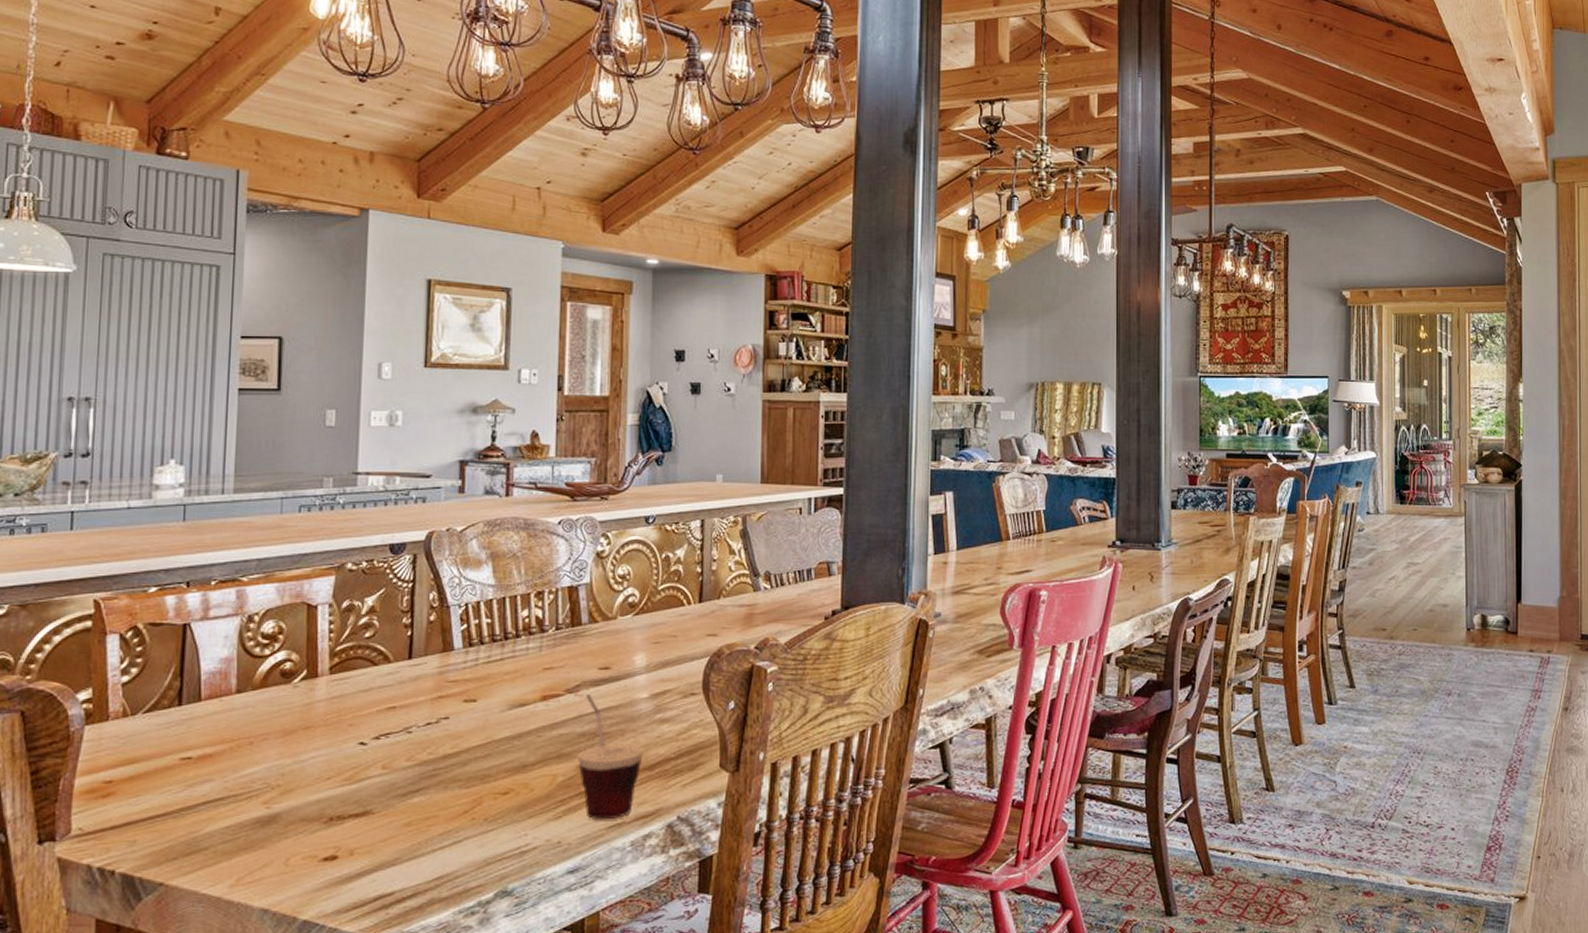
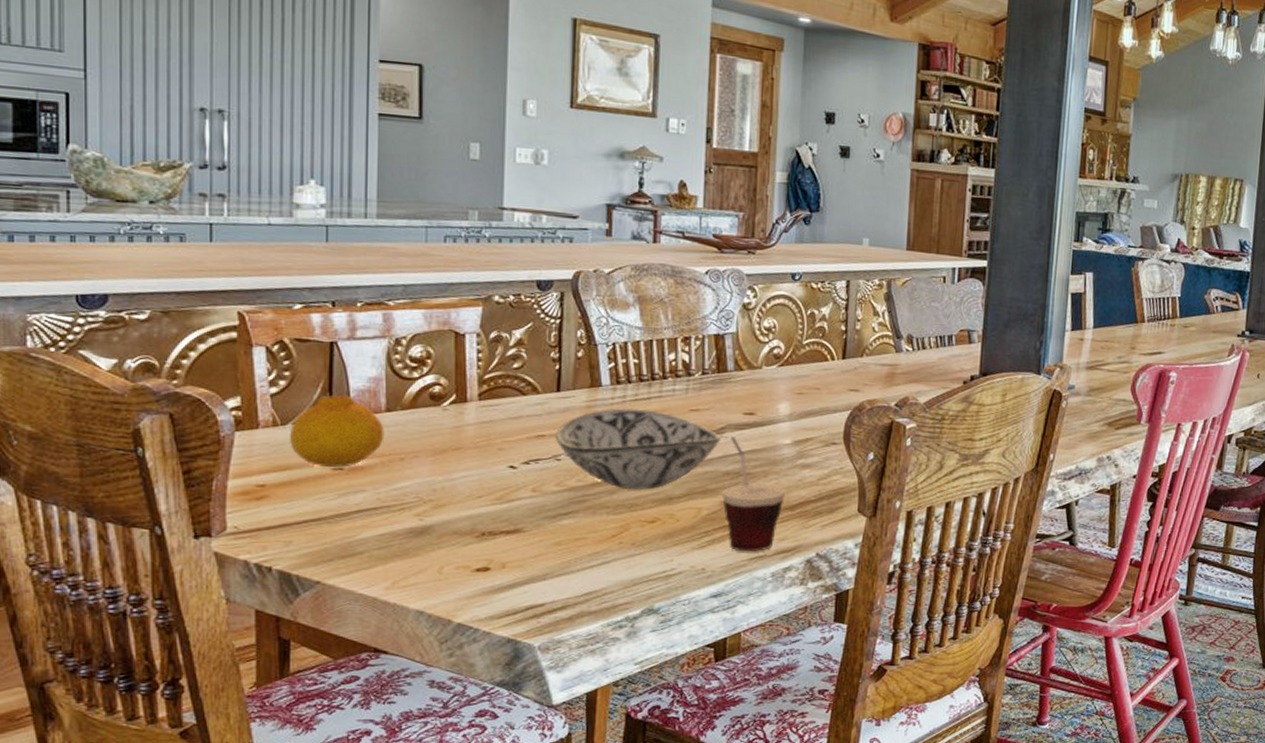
fruit: none [137,678,234,758] -> present [288,394,385,468]
decorative bowl: none [407,670,576,760] -> present [556,407,721,490]

